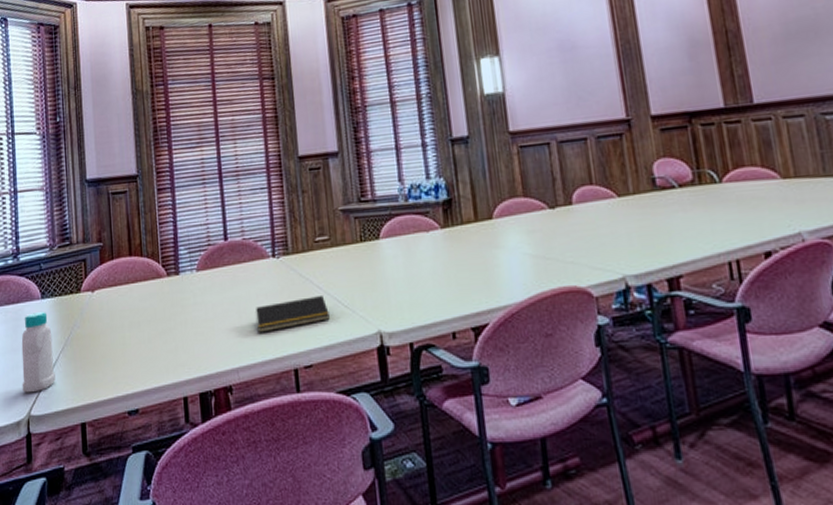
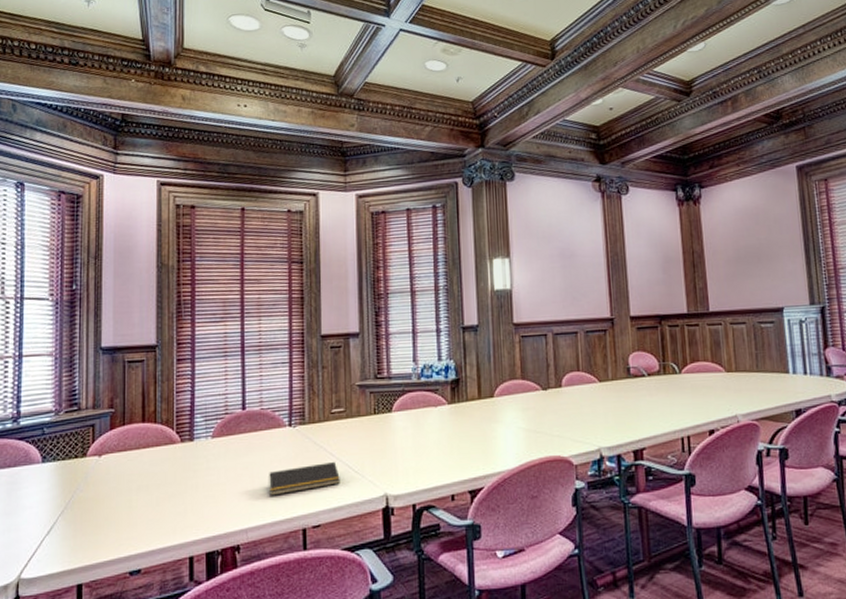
bottle: present [21,312,55,393] -> none [13,476,52,557]

